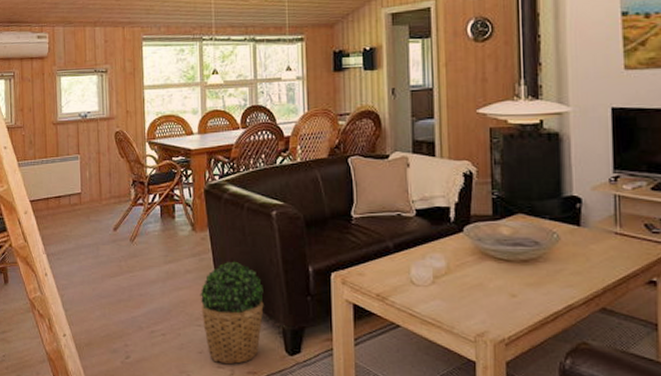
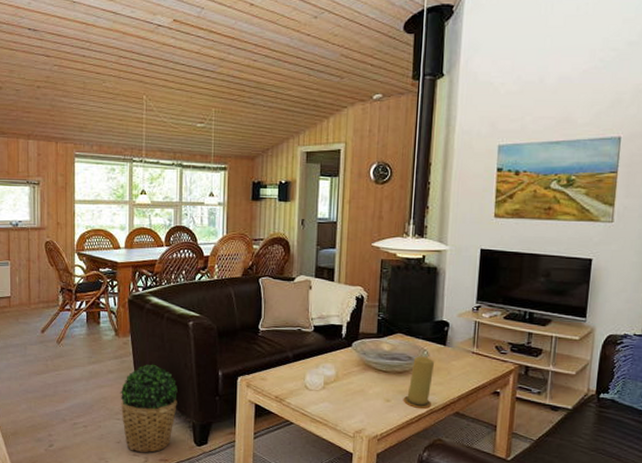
candle: none [532,240,569,304] -> present [403,356,435,408]

